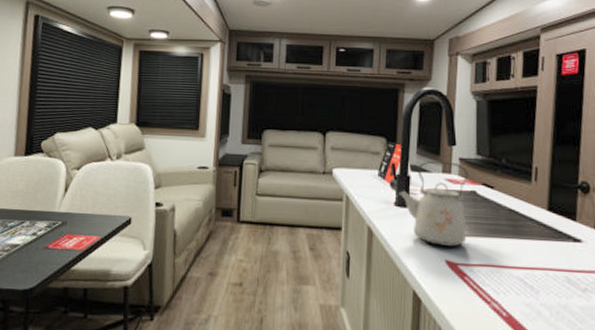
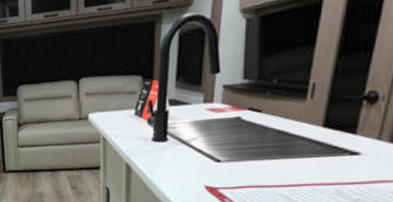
kettle: present [397,161,469,248] -> none [155,90,233,175]

